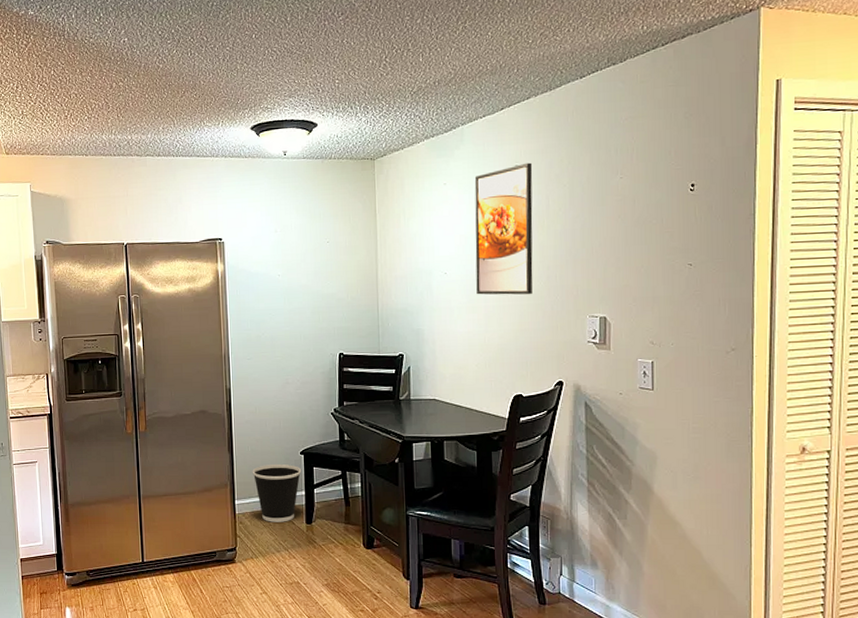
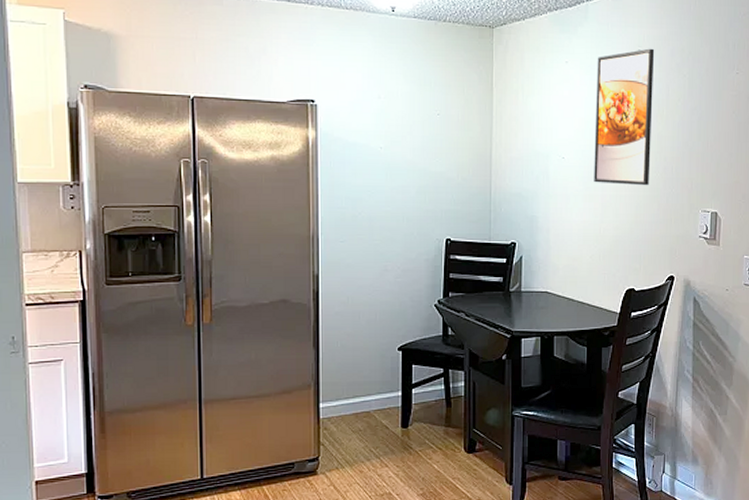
wastebasket: present [252,464,302,522] -> none [341,362,399,427]

